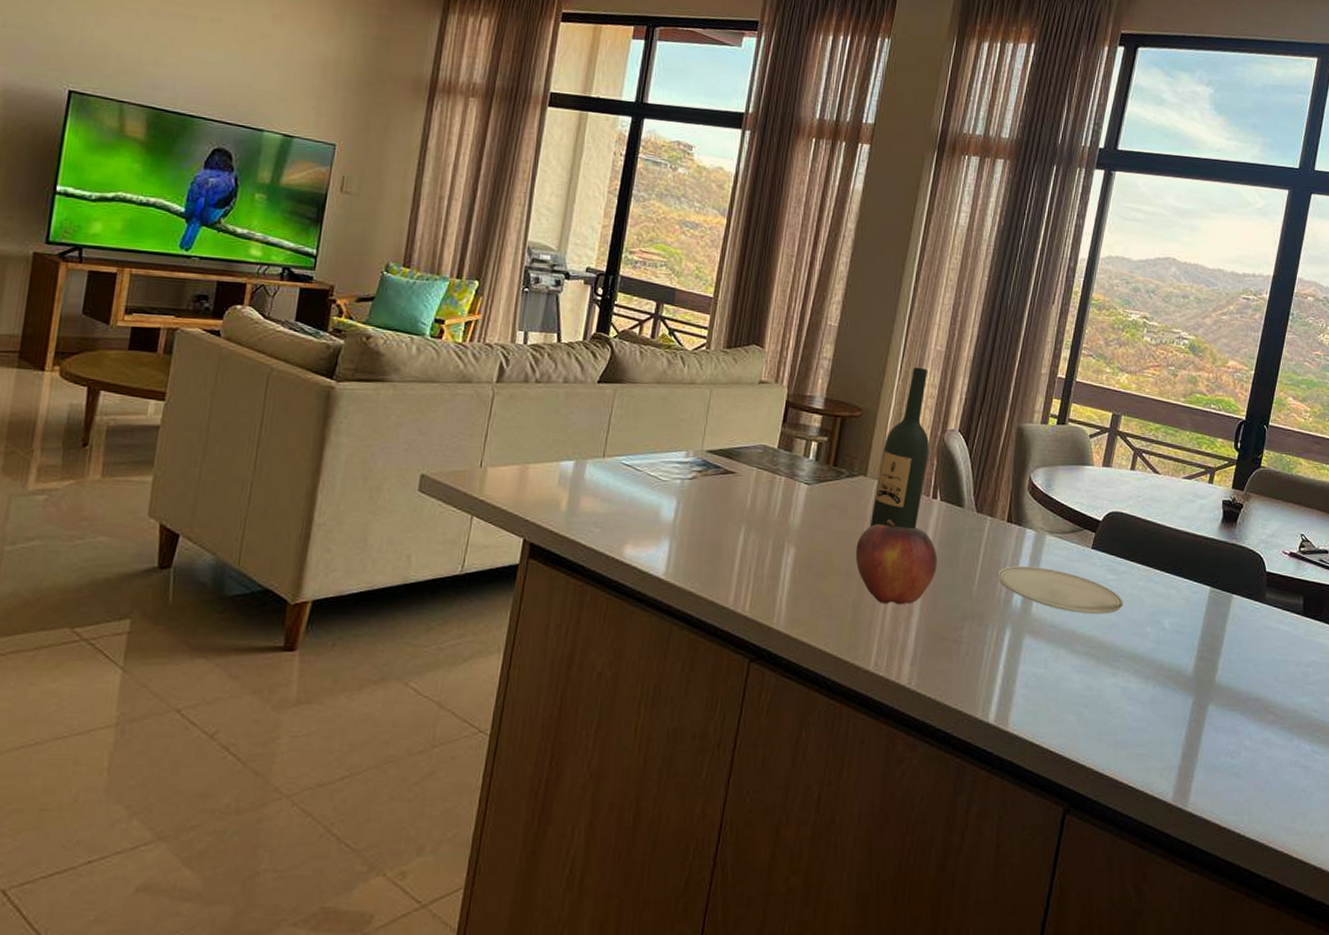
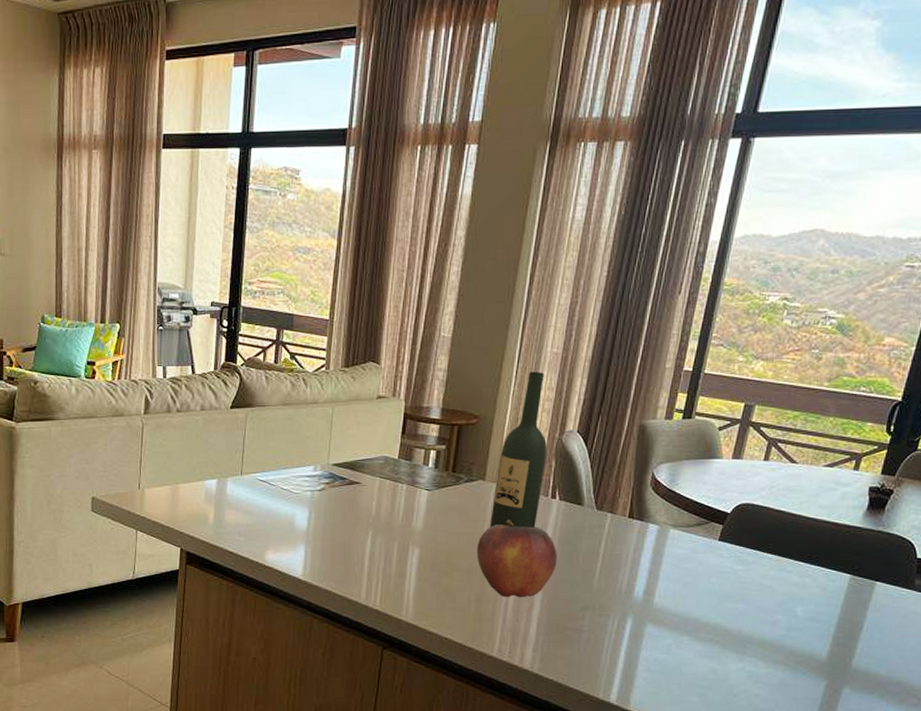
plate: present [997,565,1123,614] -> none [618,559,752,603]

